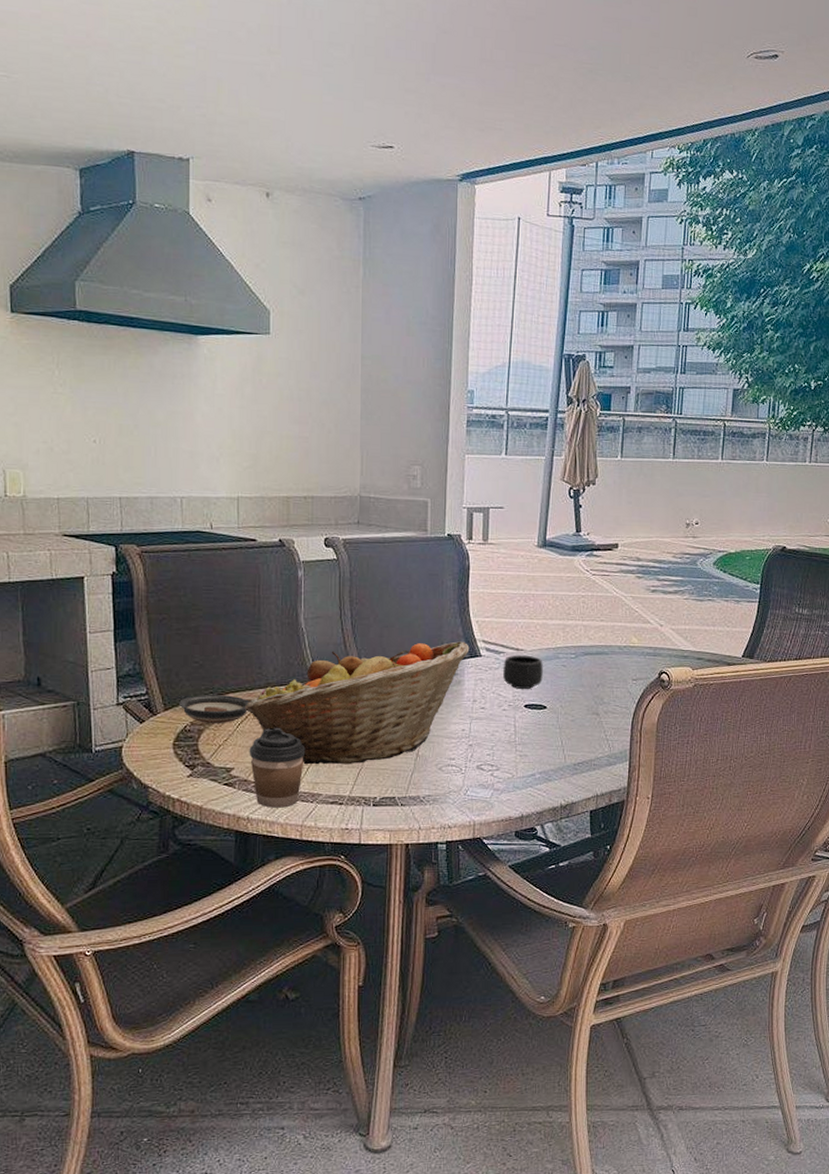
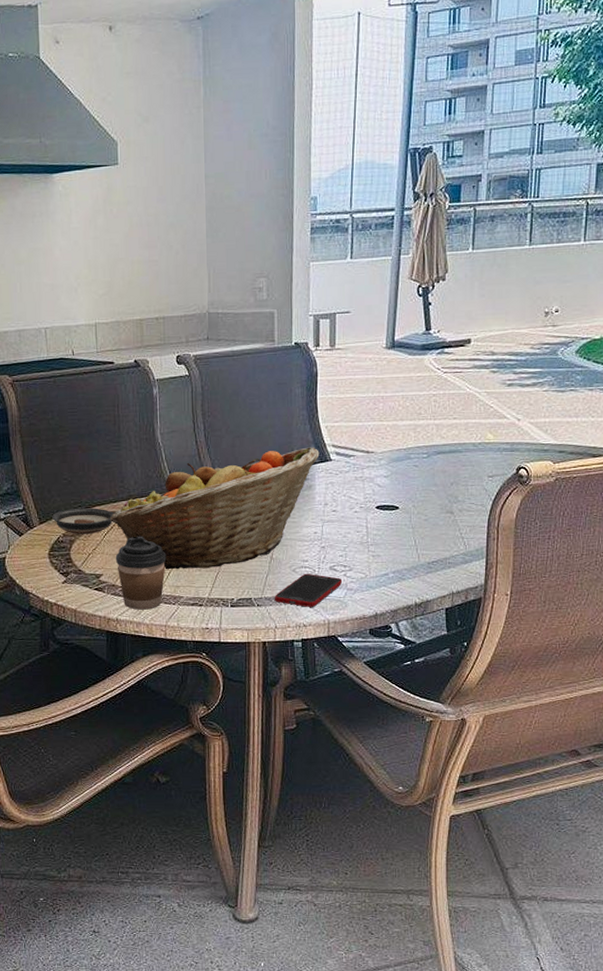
cell phone: none [418,772,488,808] -> present [274,573,342,607]
mug: present [503,655,543,690] -> none [354,457,394,492]

